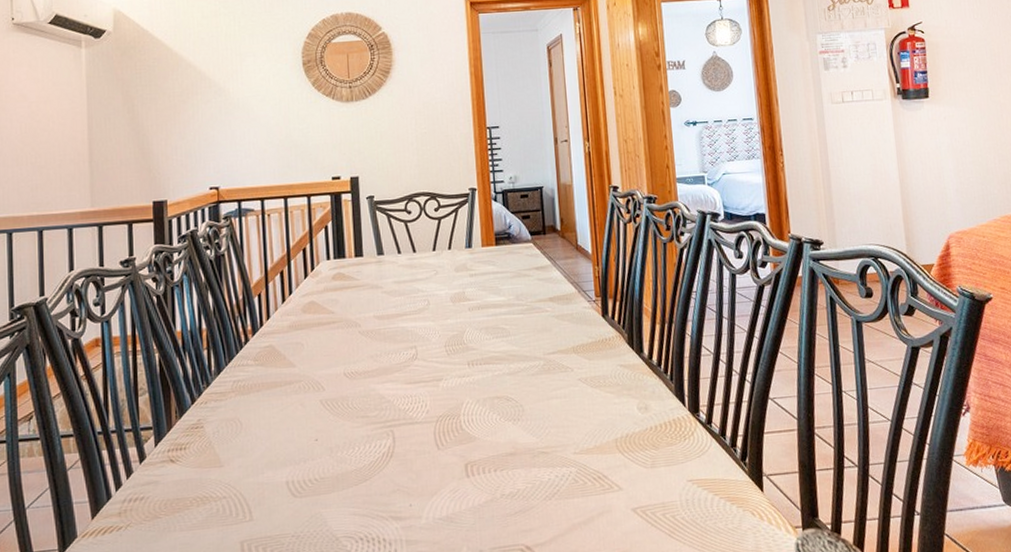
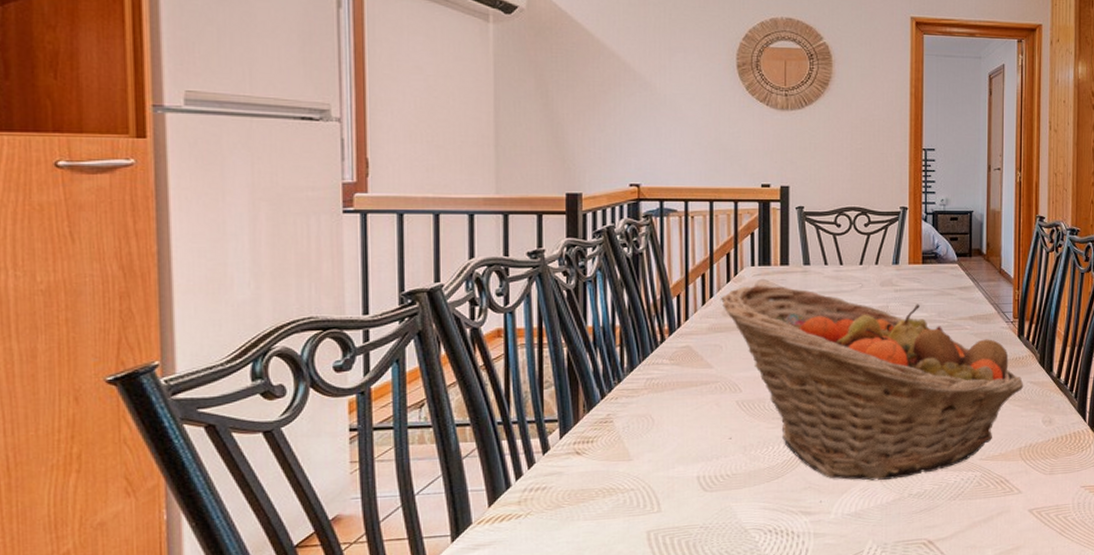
fruit basket: none [298,278,614,481] -> present [720,285,1024,481]

